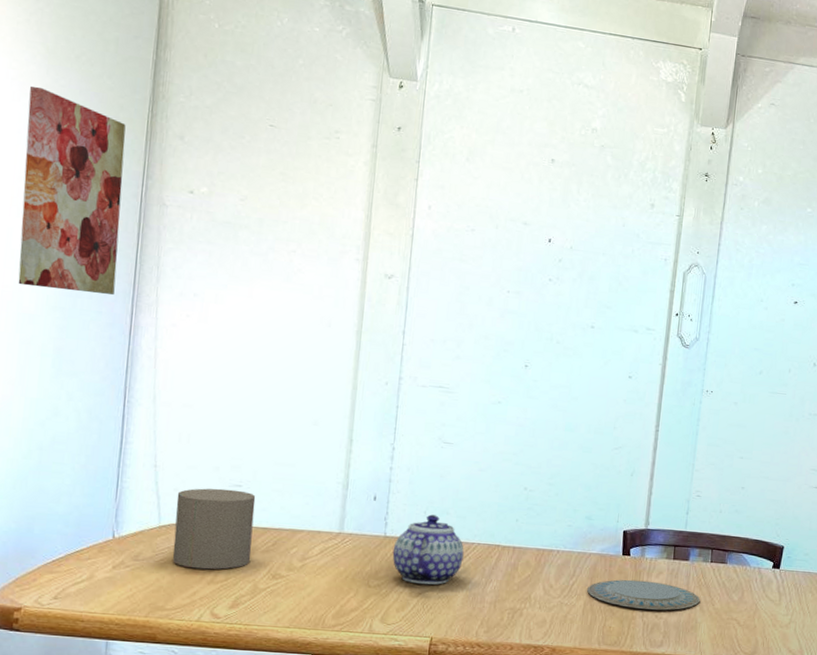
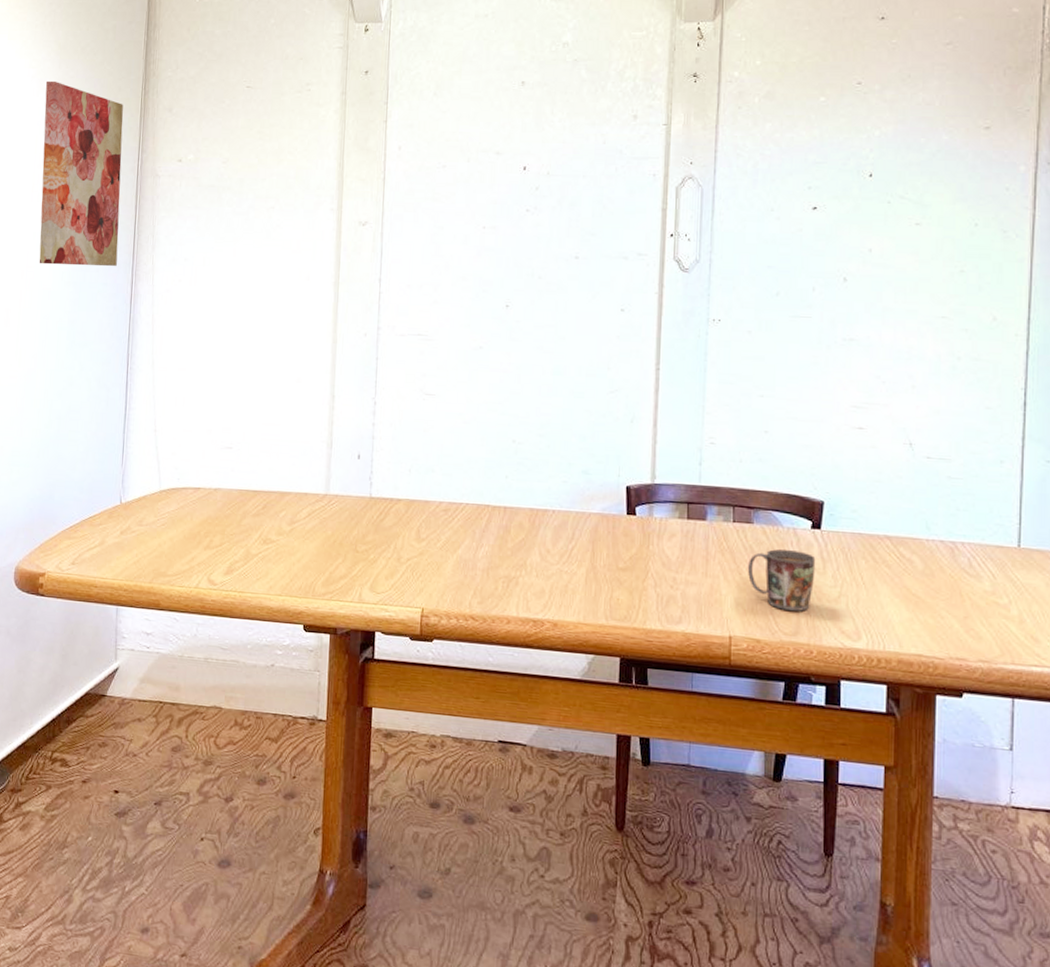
candle: present [172,488,256,570] -> none [172,451,246,535]
teapot: present [392,514,464,585] -> none [379,473,452,550]
plate: present [587,579,700,611] -> none [589,543,724,580]
mug: none [719,584,774,635] -> present [748,549,816,611]

